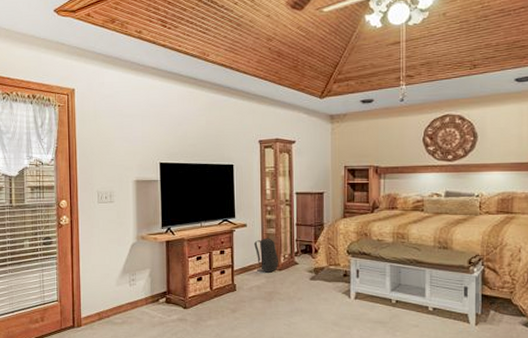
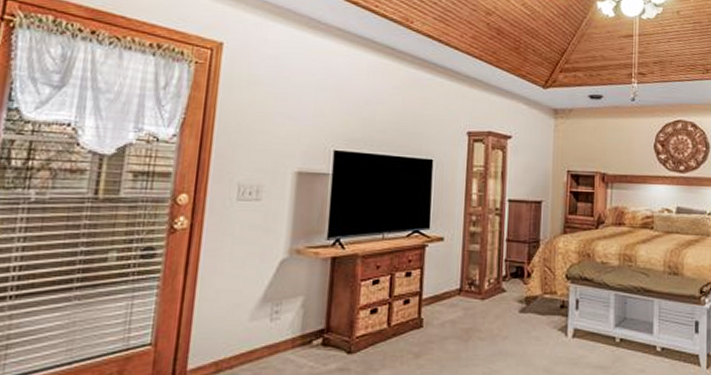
backpack: present [254,238,279,273] -> none [451,256,482,303]

